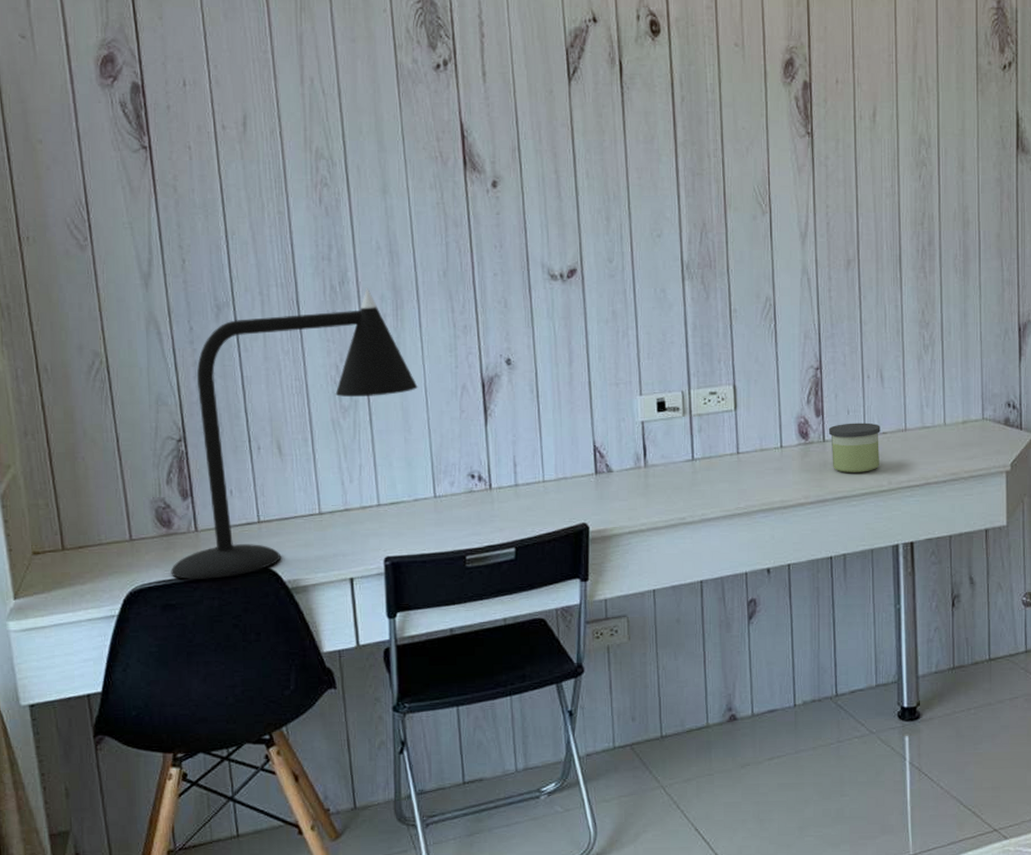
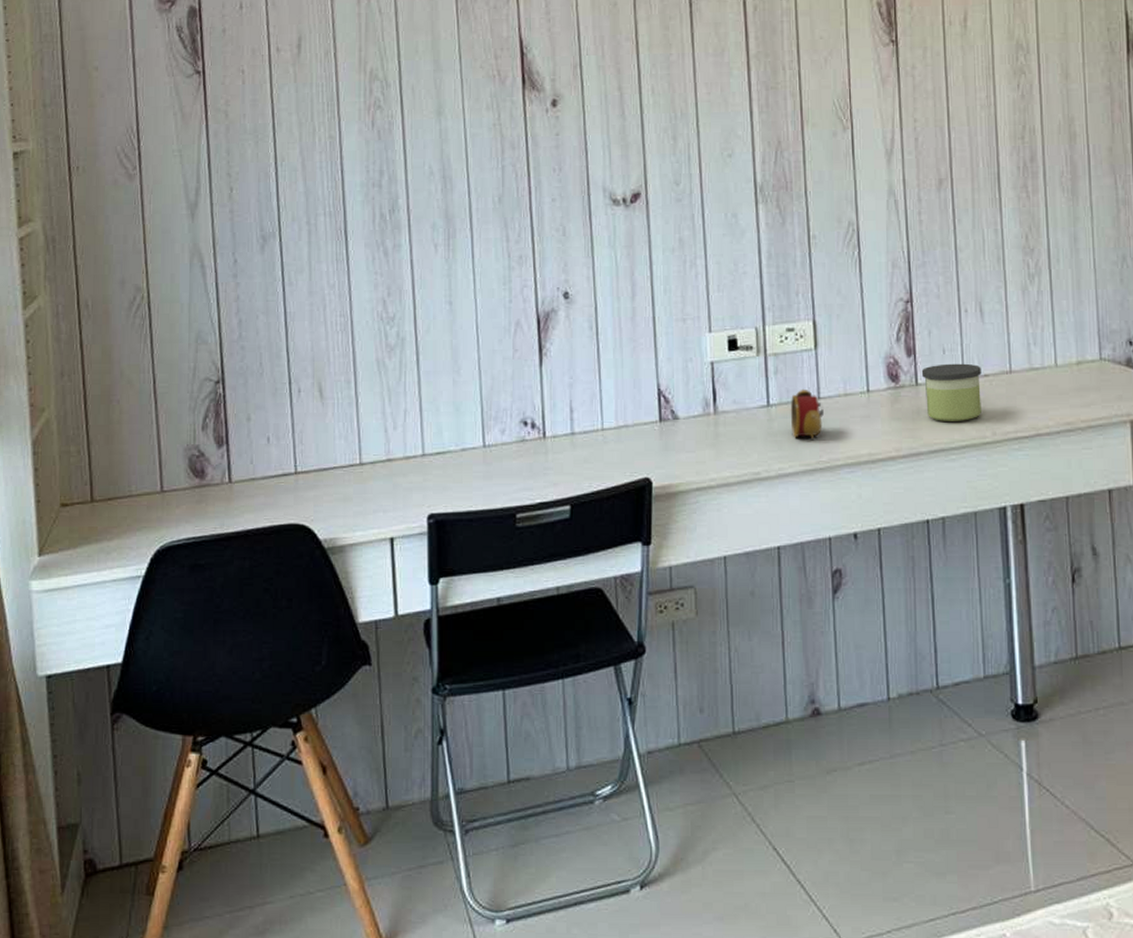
desk lamp: present [171,288,418,580] -> none [201,216,469,538]
alarm clock: none [712,445,742,489] -> present [790,389,824,440]

